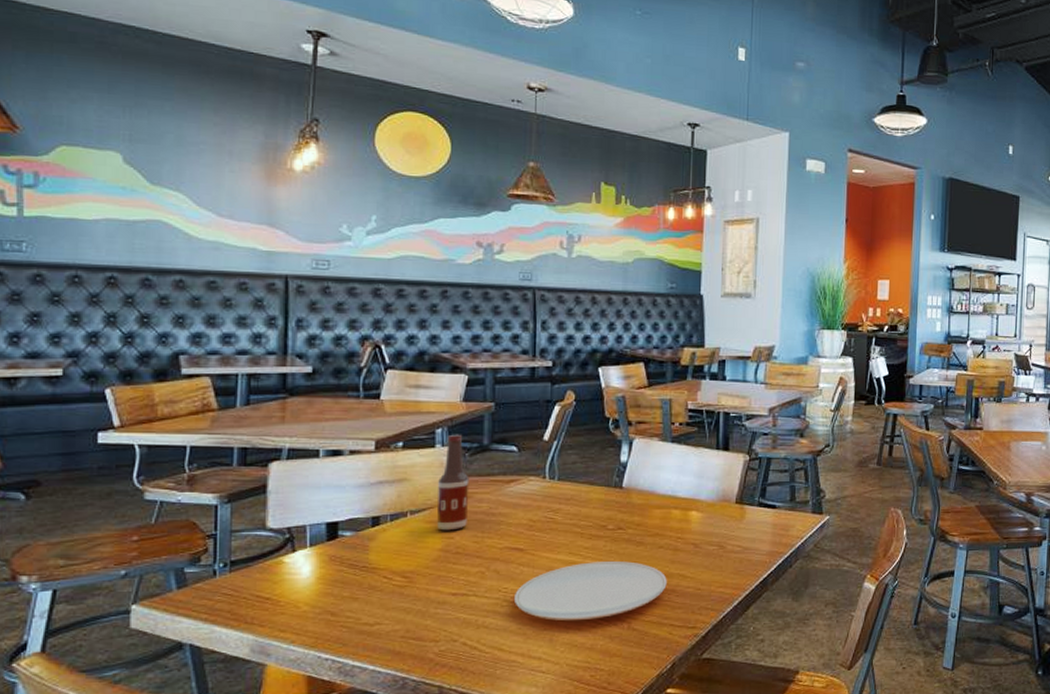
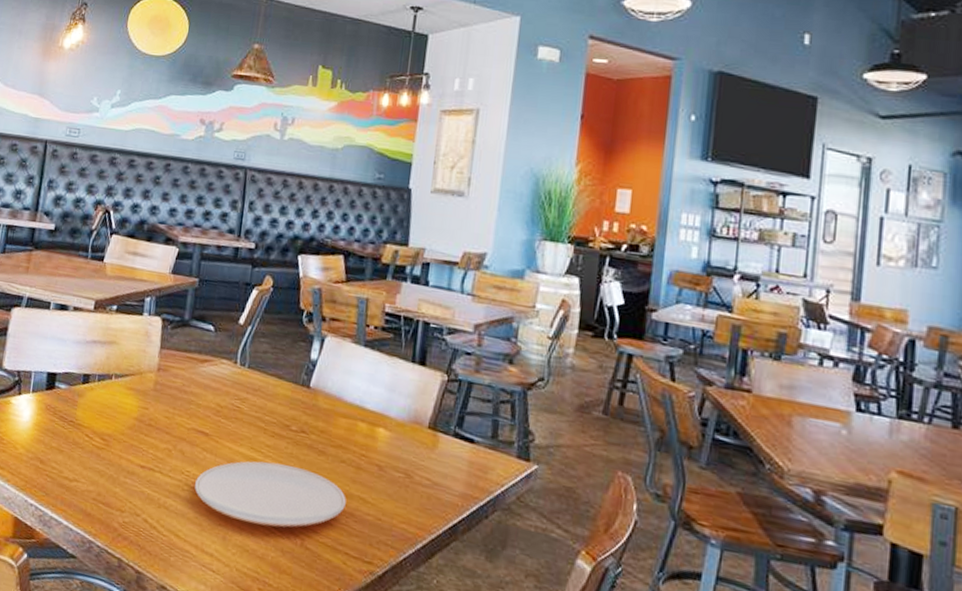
root beer: present [437,434,470,531] -> none [135,304,169,402]

